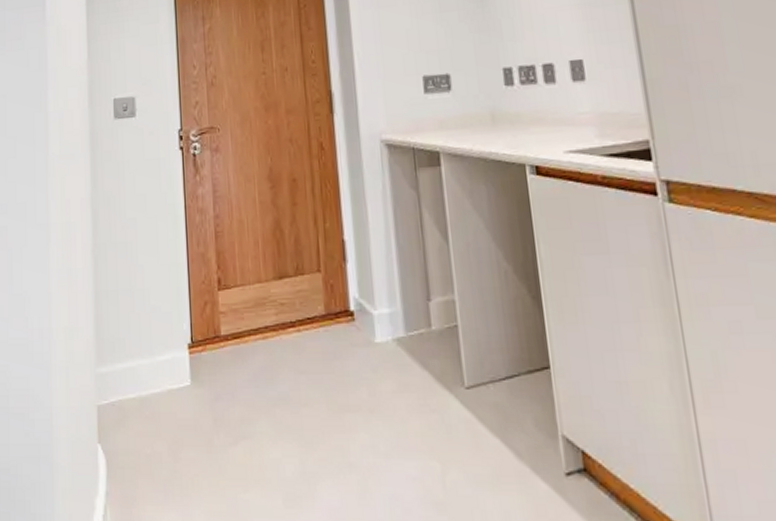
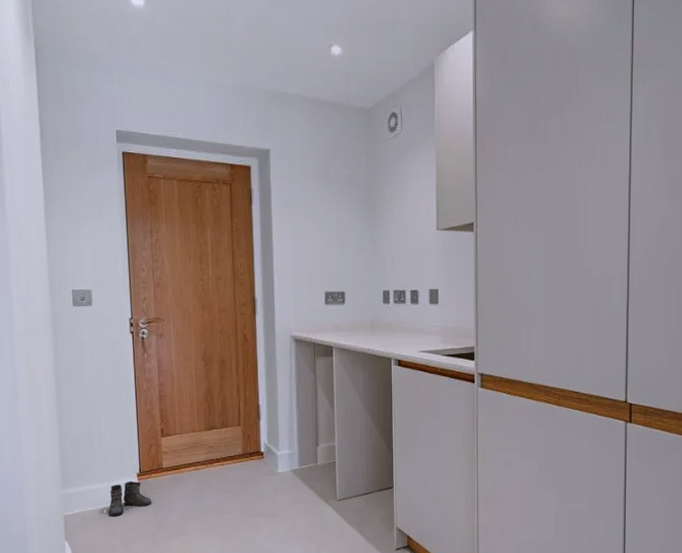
boots: none [144,355,207,407] -> present [102,481,152,516]

